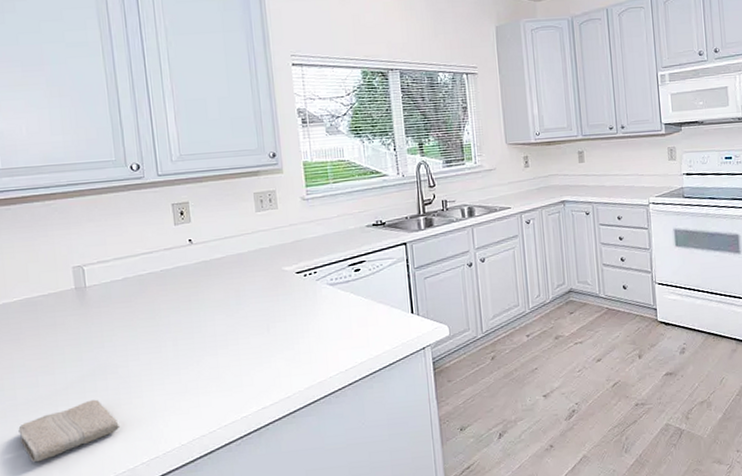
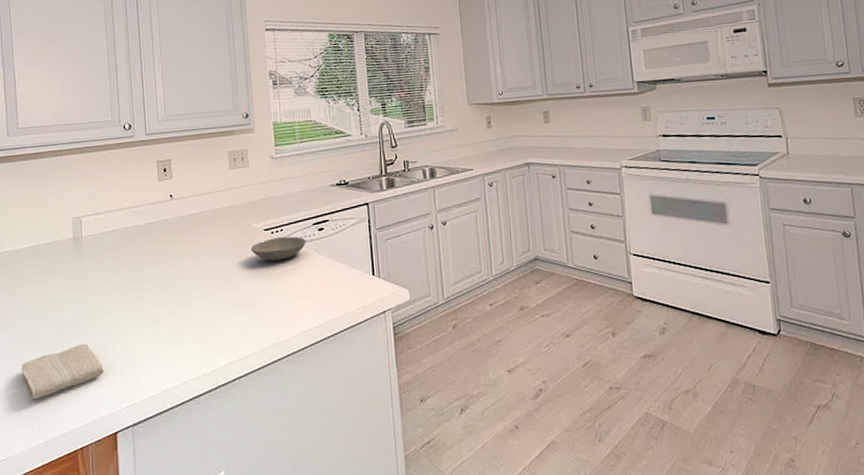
bowl: none [282,278,342,304] -> present [251,236,306,262]

